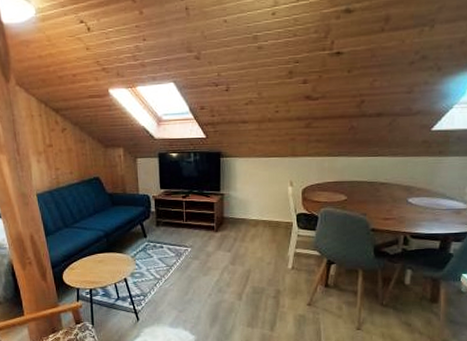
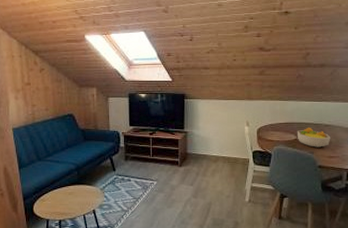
fruit bowl: none [348,186,387,209] -> present [298,127,331,147]

